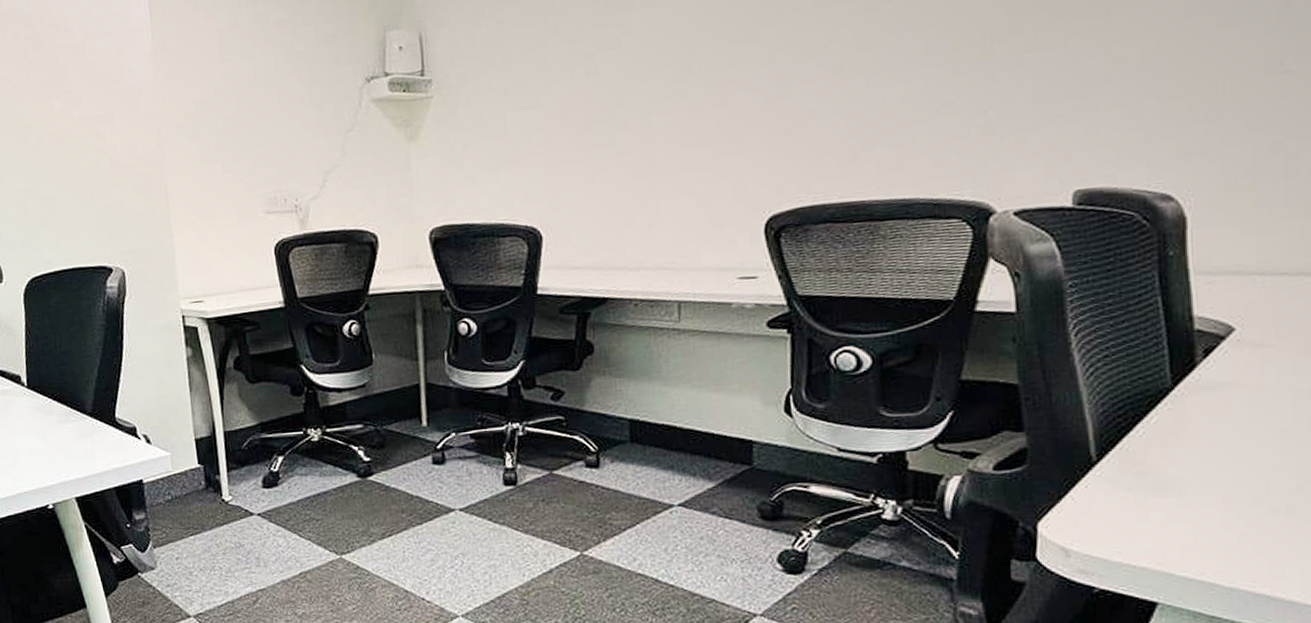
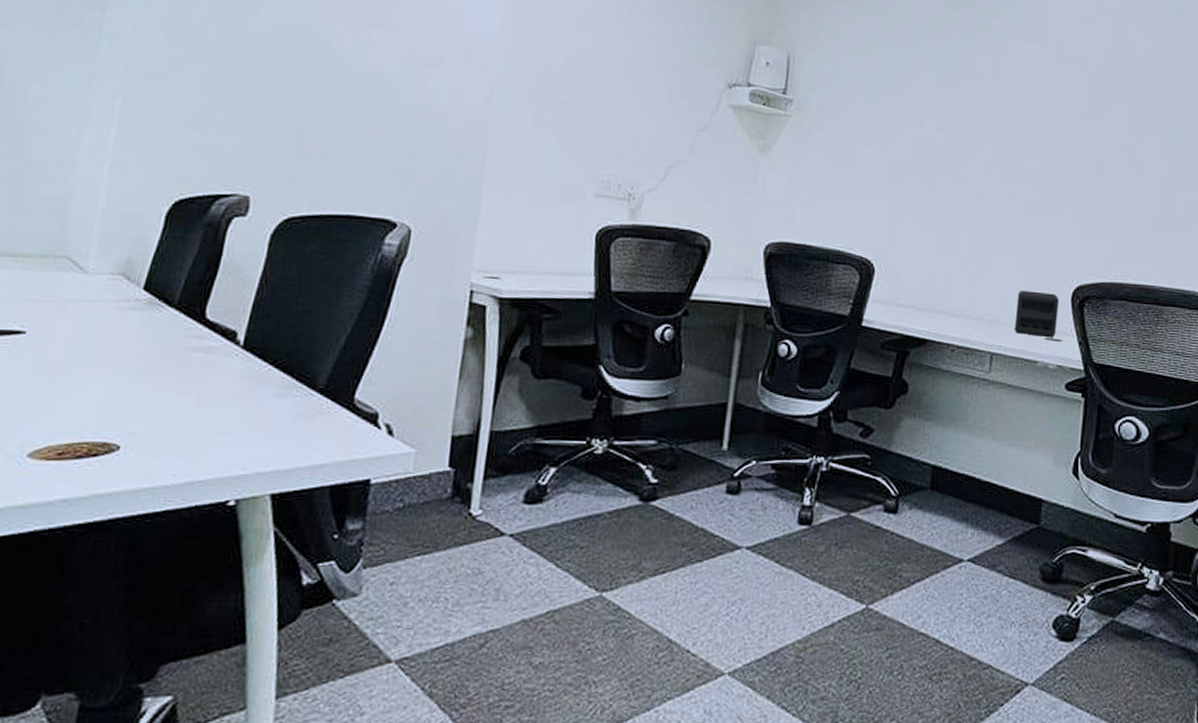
desk organizer: none [701,229,751,278] -> present [1014,290,1059,337]

